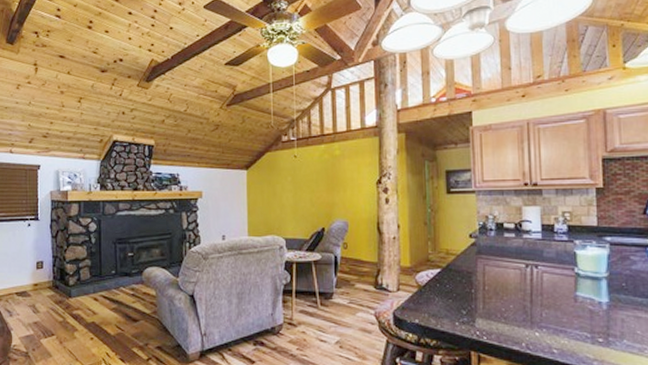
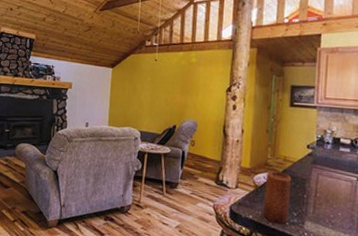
candle: none [428,267,458,324] -> present [263,170,292,224]

